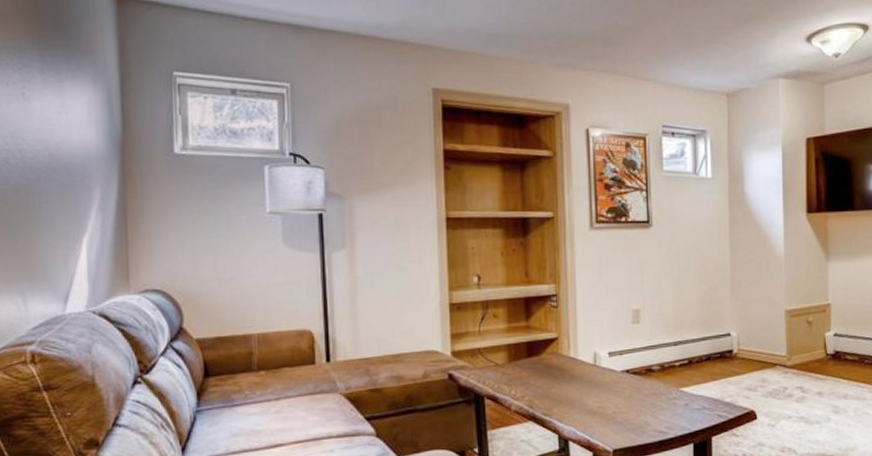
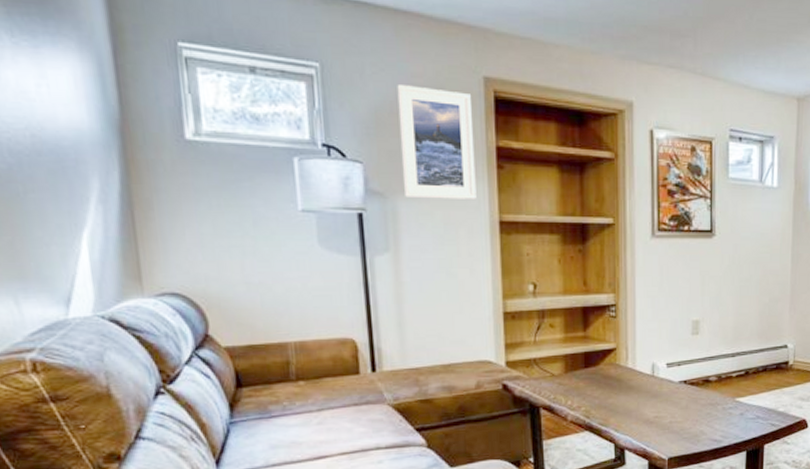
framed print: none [356,99,425,199] -> present [397,85,477,199]

